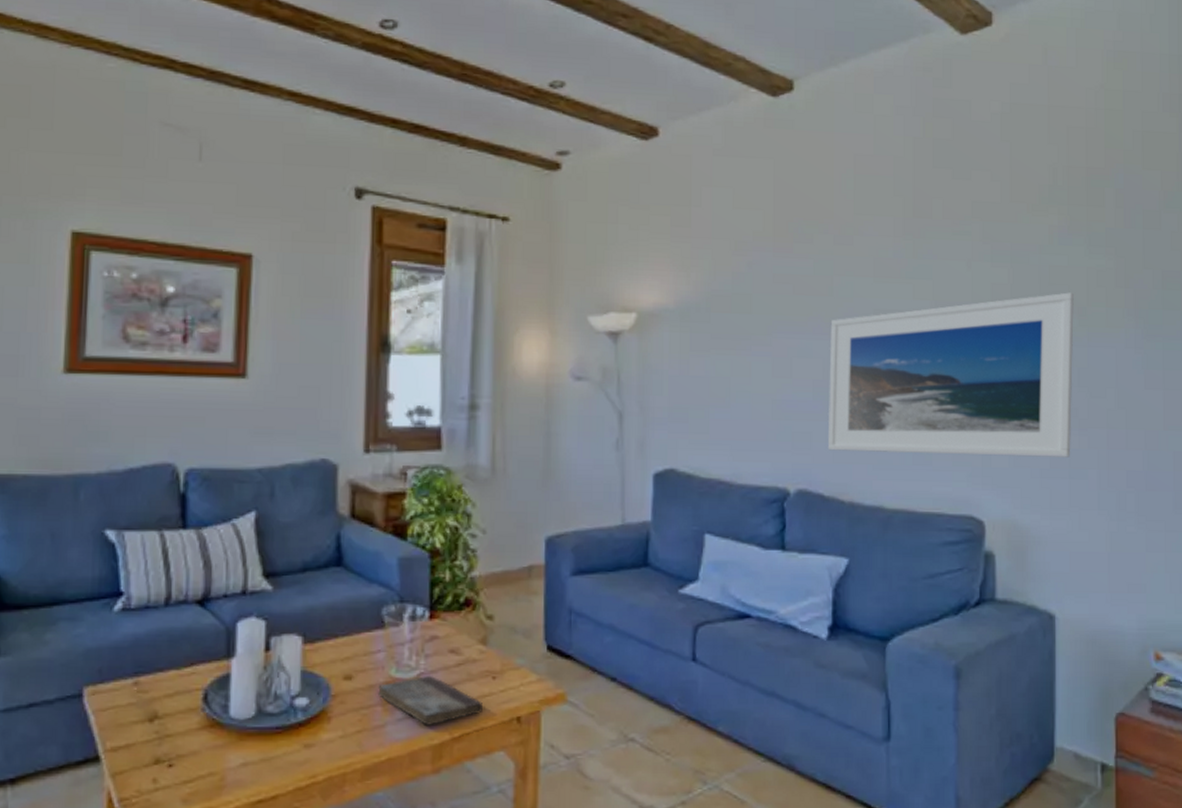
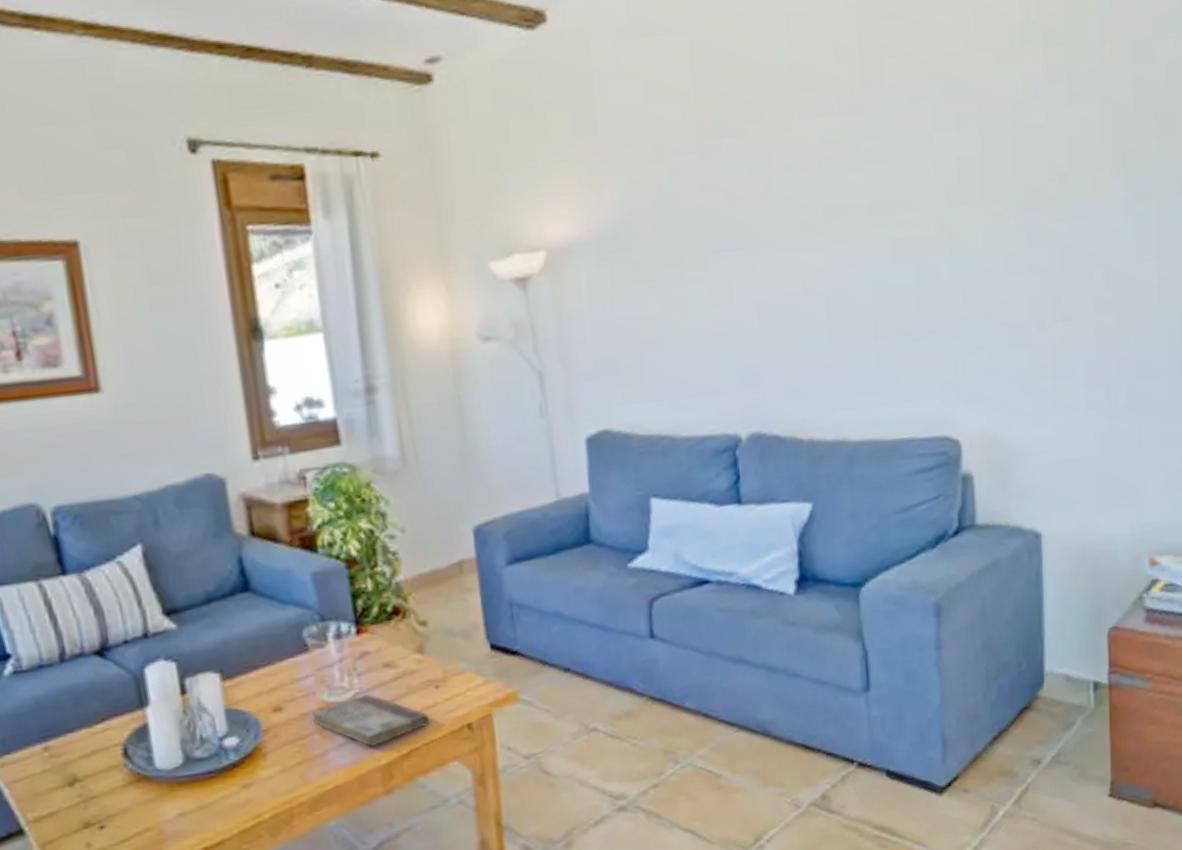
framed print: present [827,292,1074,458] -> none [772,156,1055,384]

